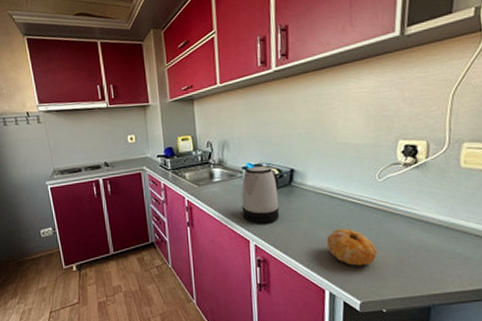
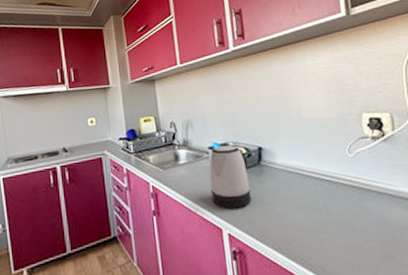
fruit: present [327,228,377,266] -> none [305,209,362,253]

